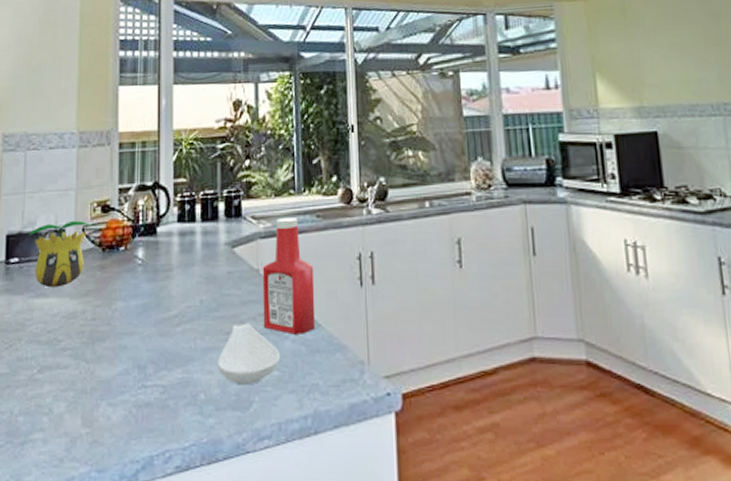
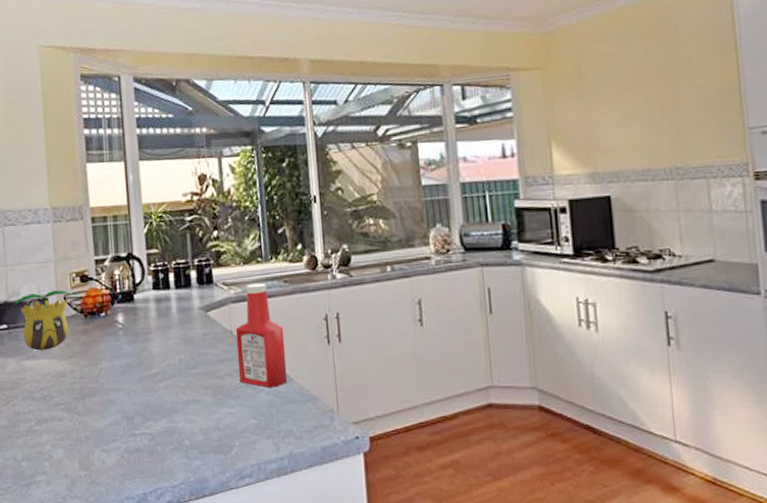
spoon rest: present [217,323,281,386] -> none [199,378,257,433]

